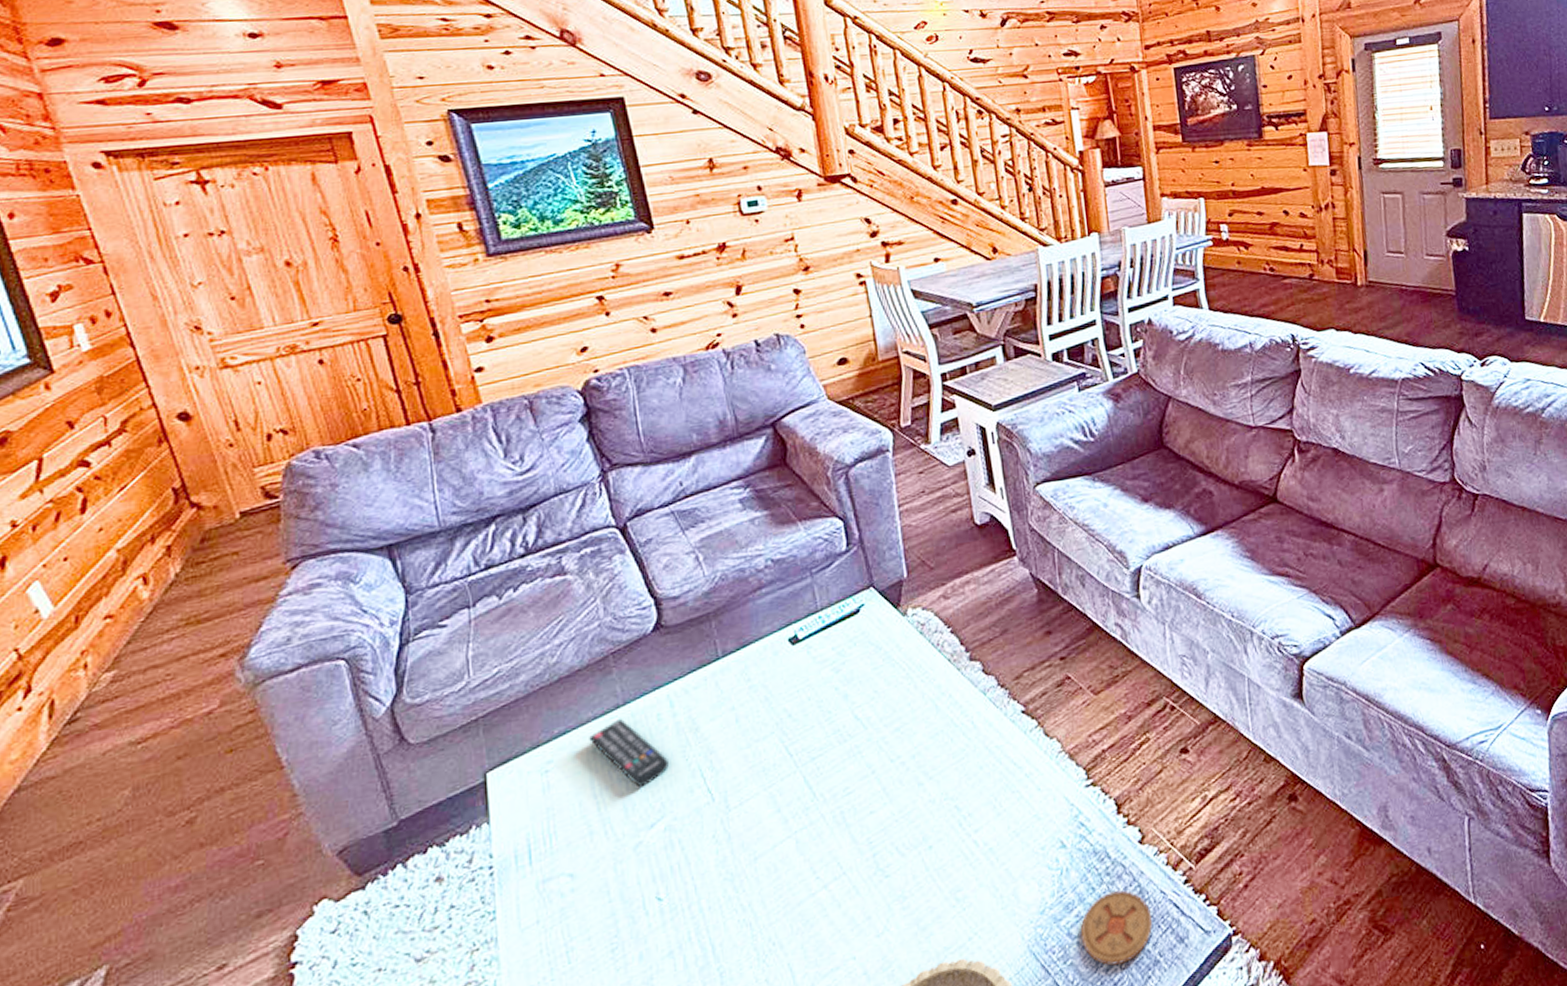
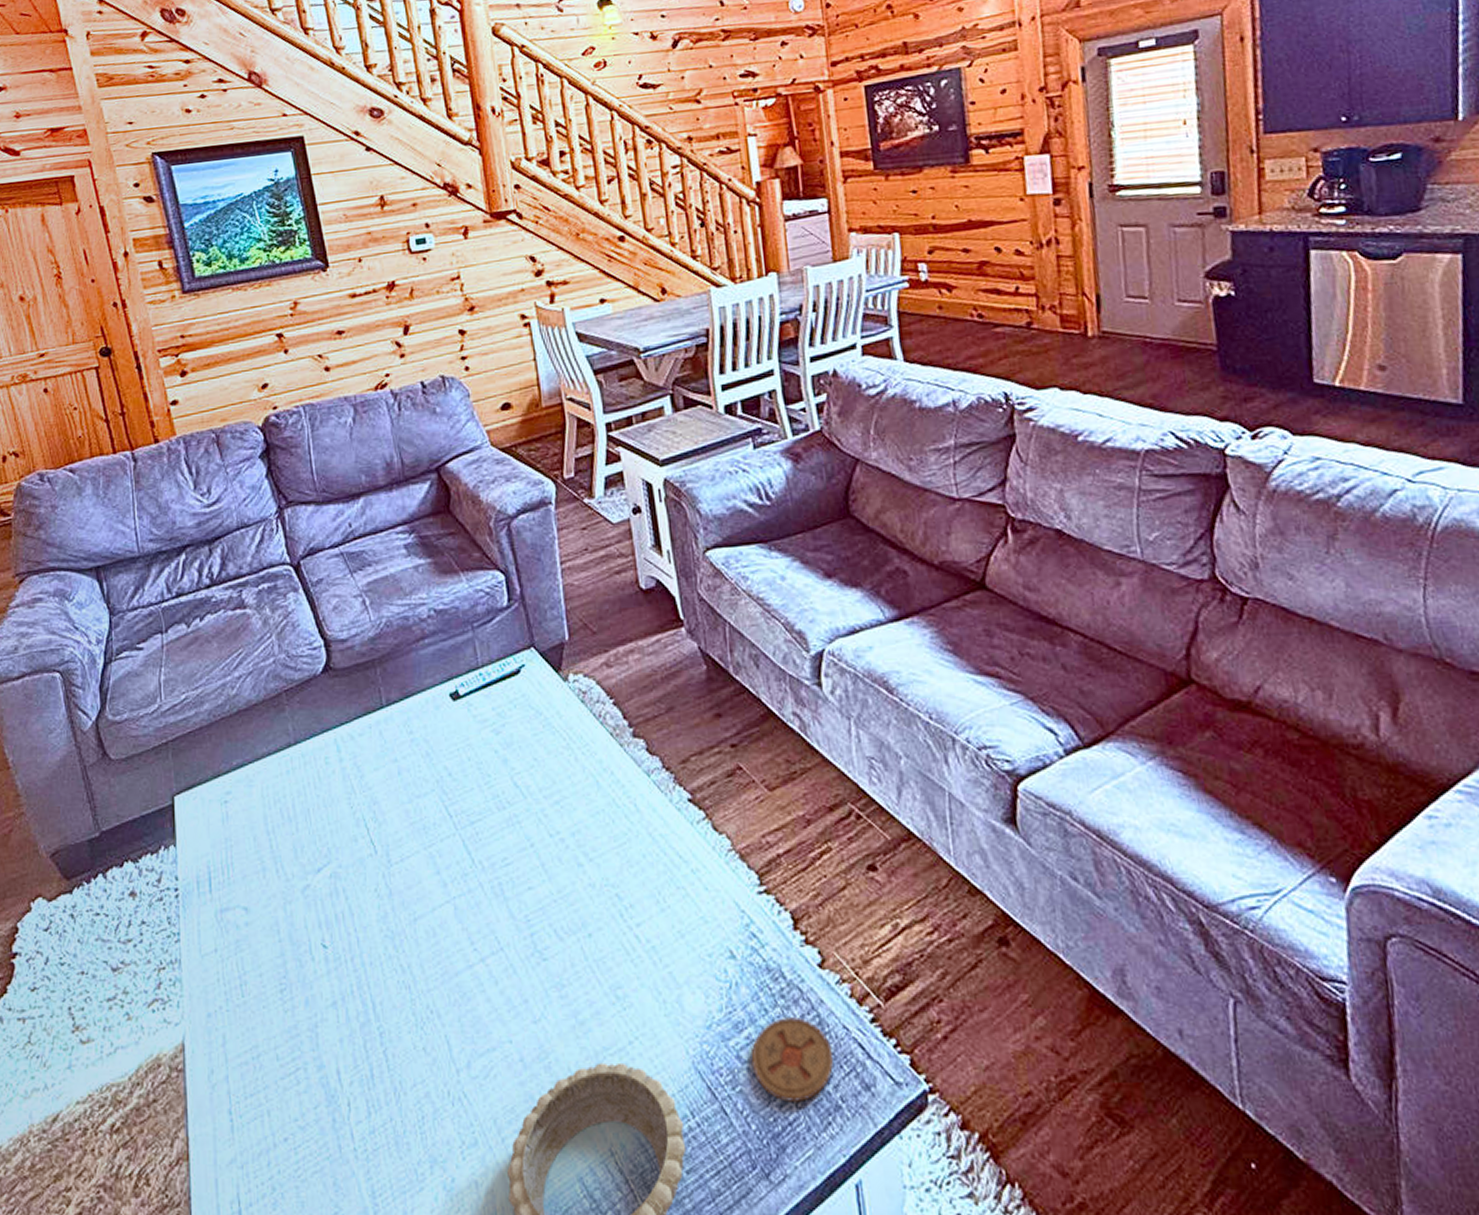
remote control: present [589,719,669,787] -> none [264,758,335,830]

